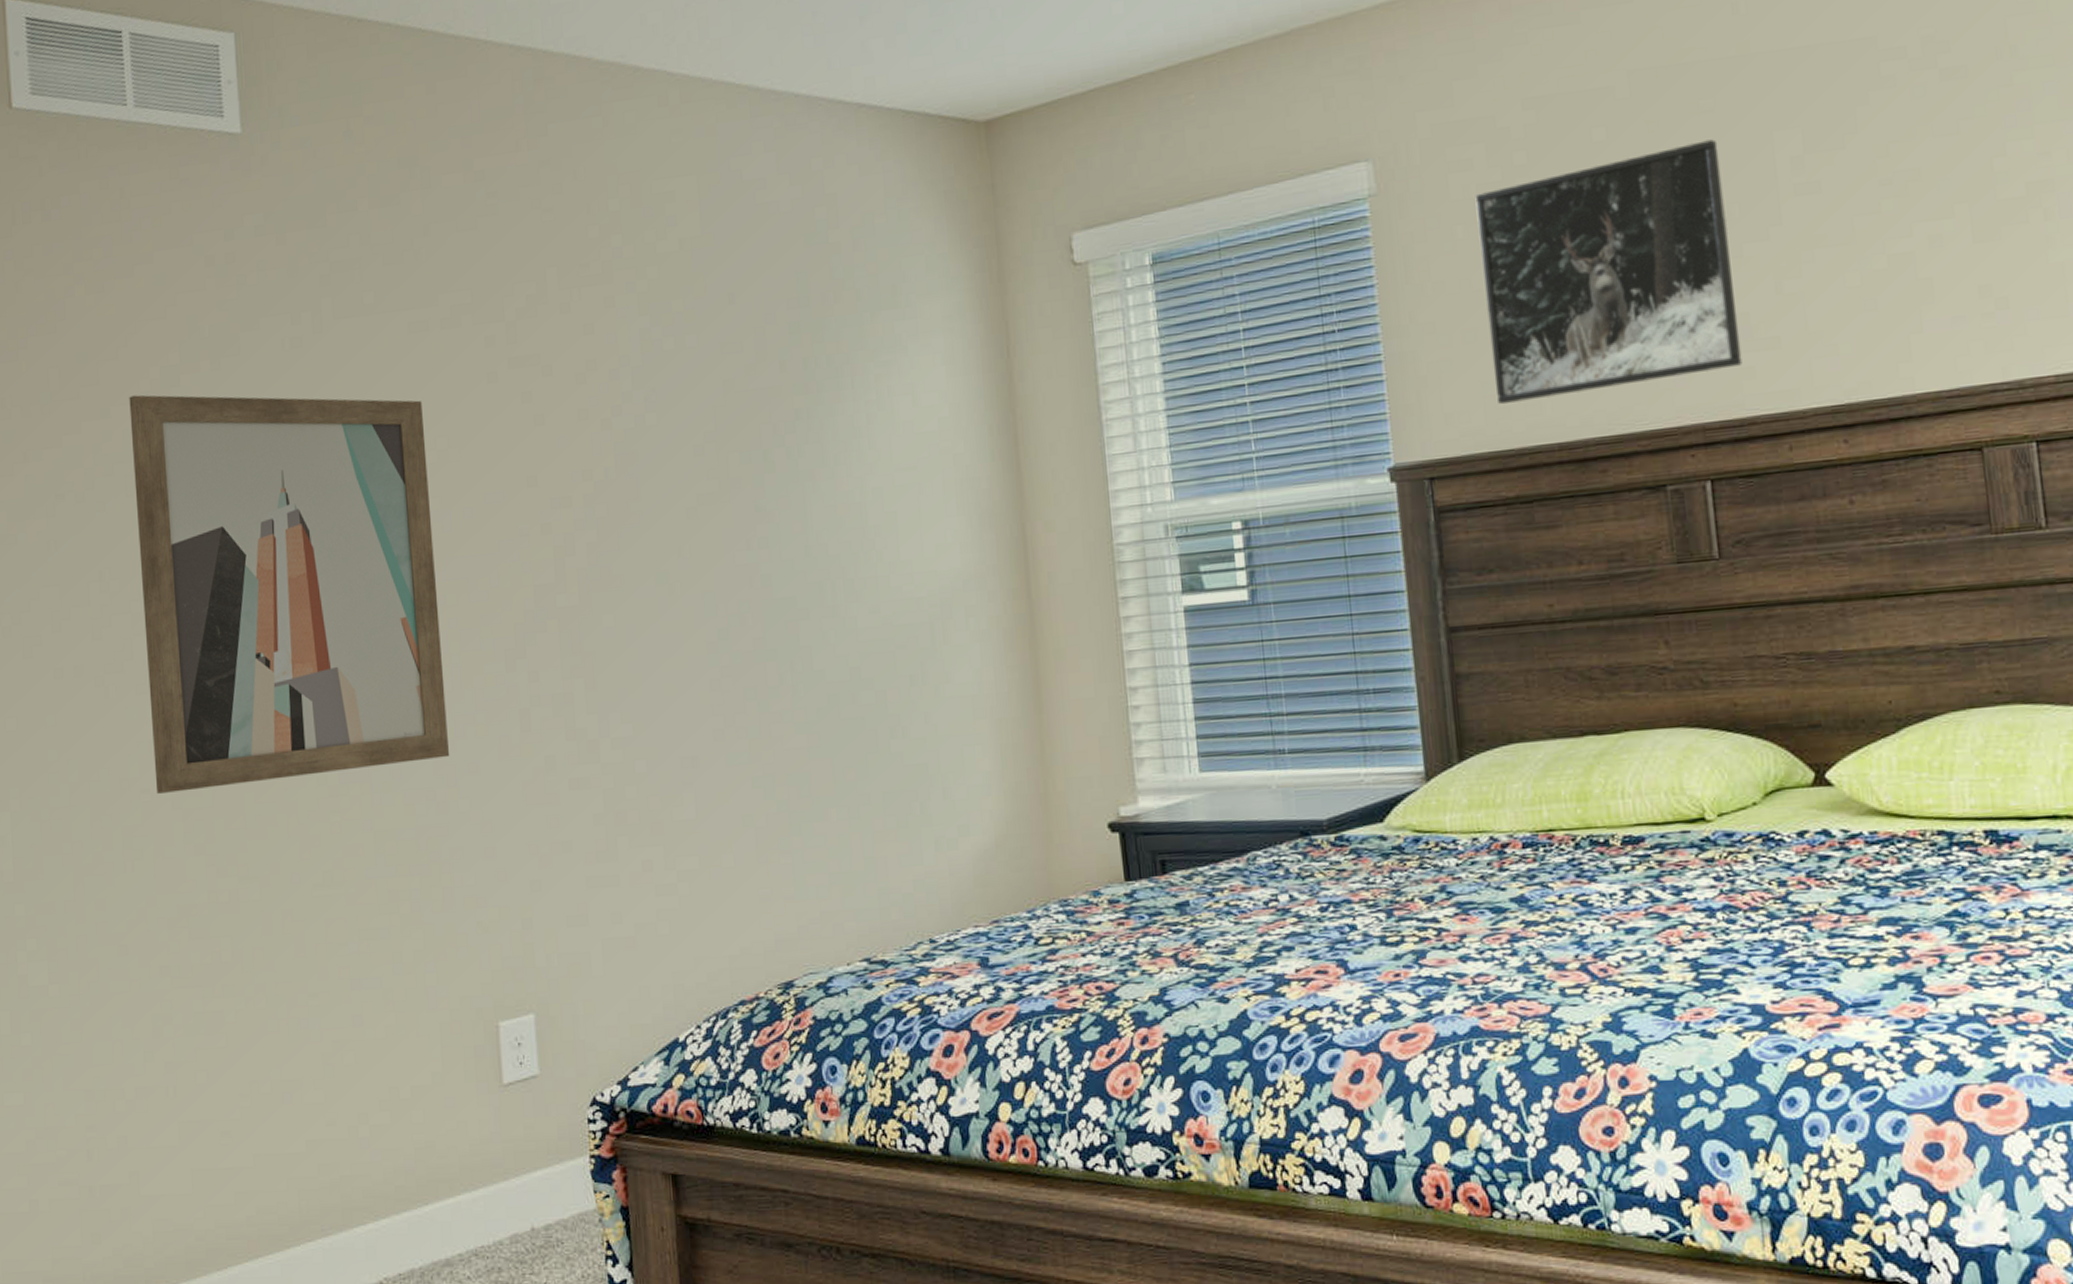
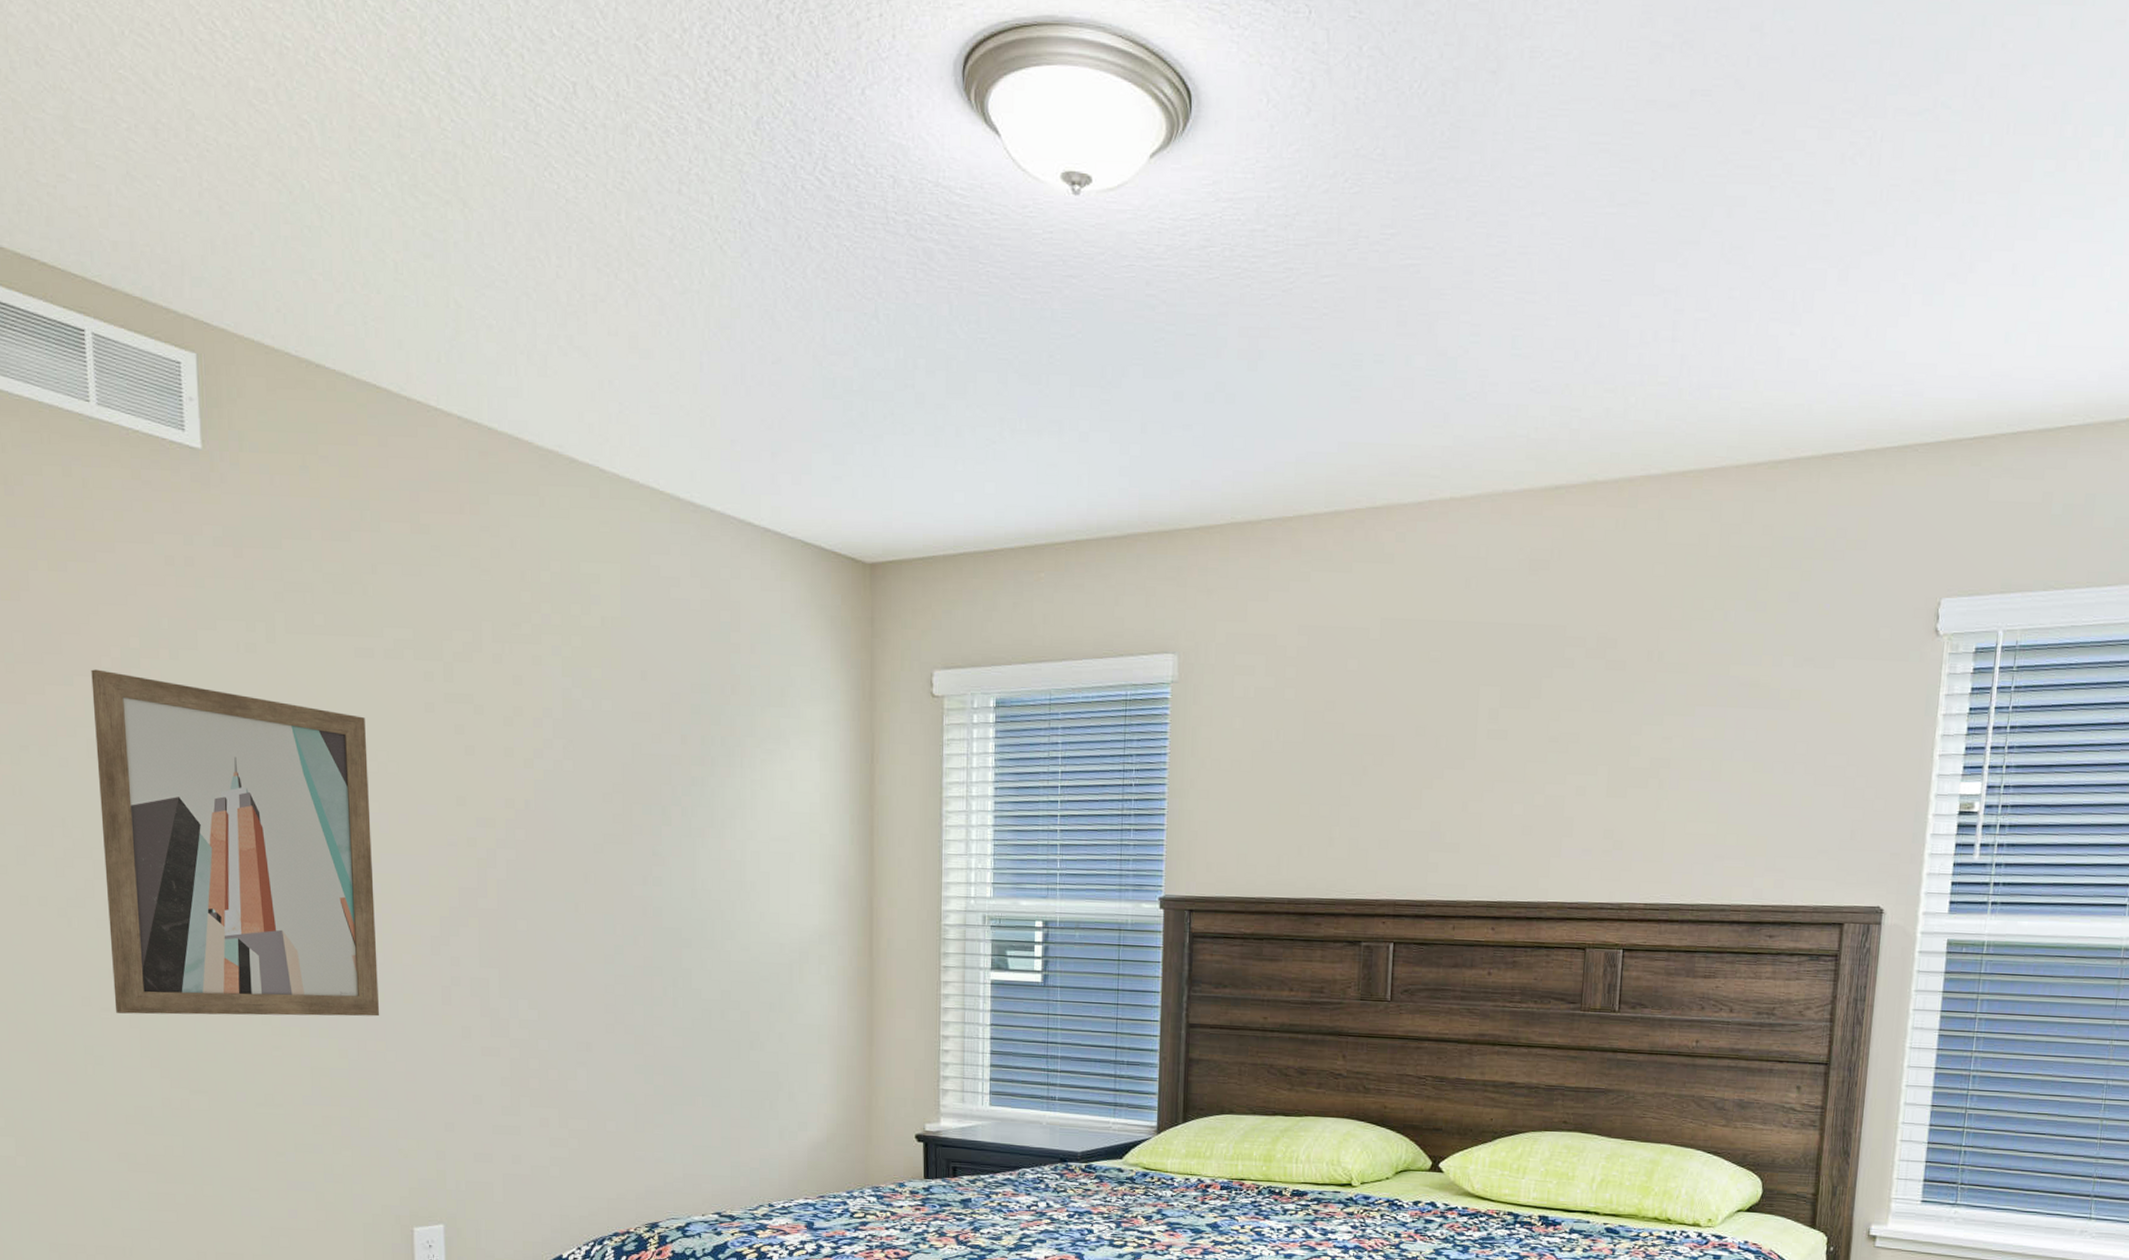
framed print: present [1475,139,1743,405] -> none [1247,684,1439,863]

